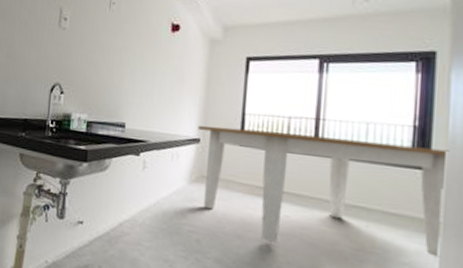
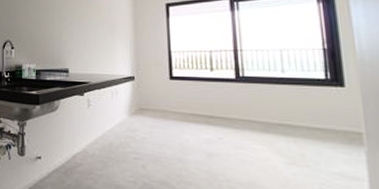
table: present [198,126,450,258] -> none [131,64,369,165]

